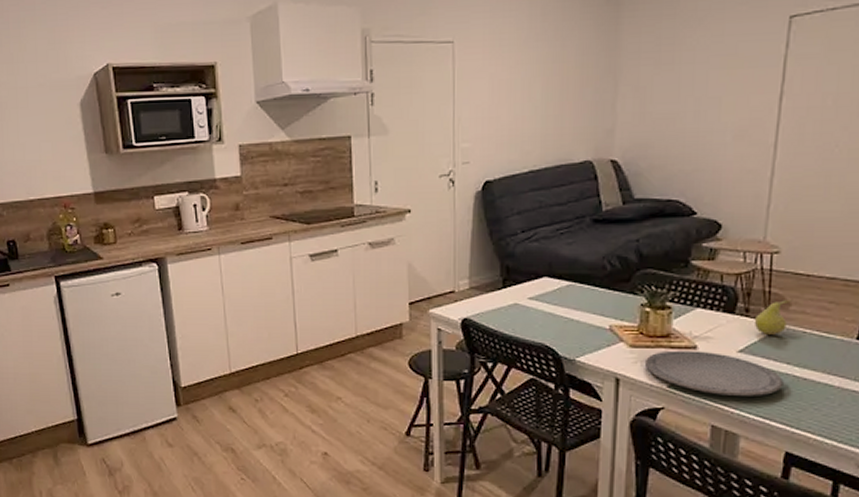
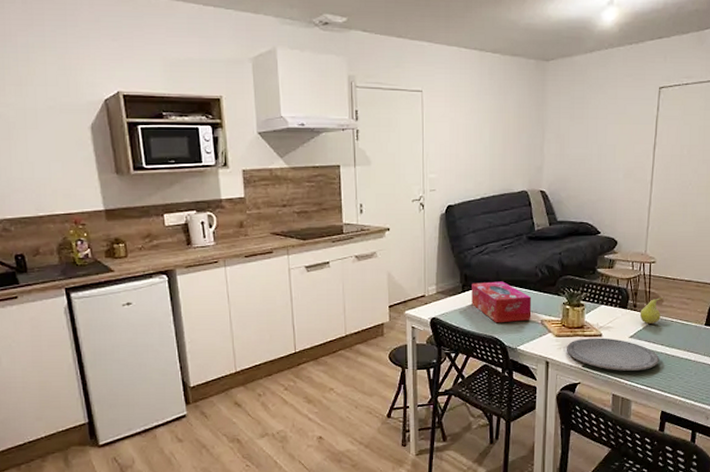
tissue box: none [515,275,597,328] -> present [472,281,532,323]

